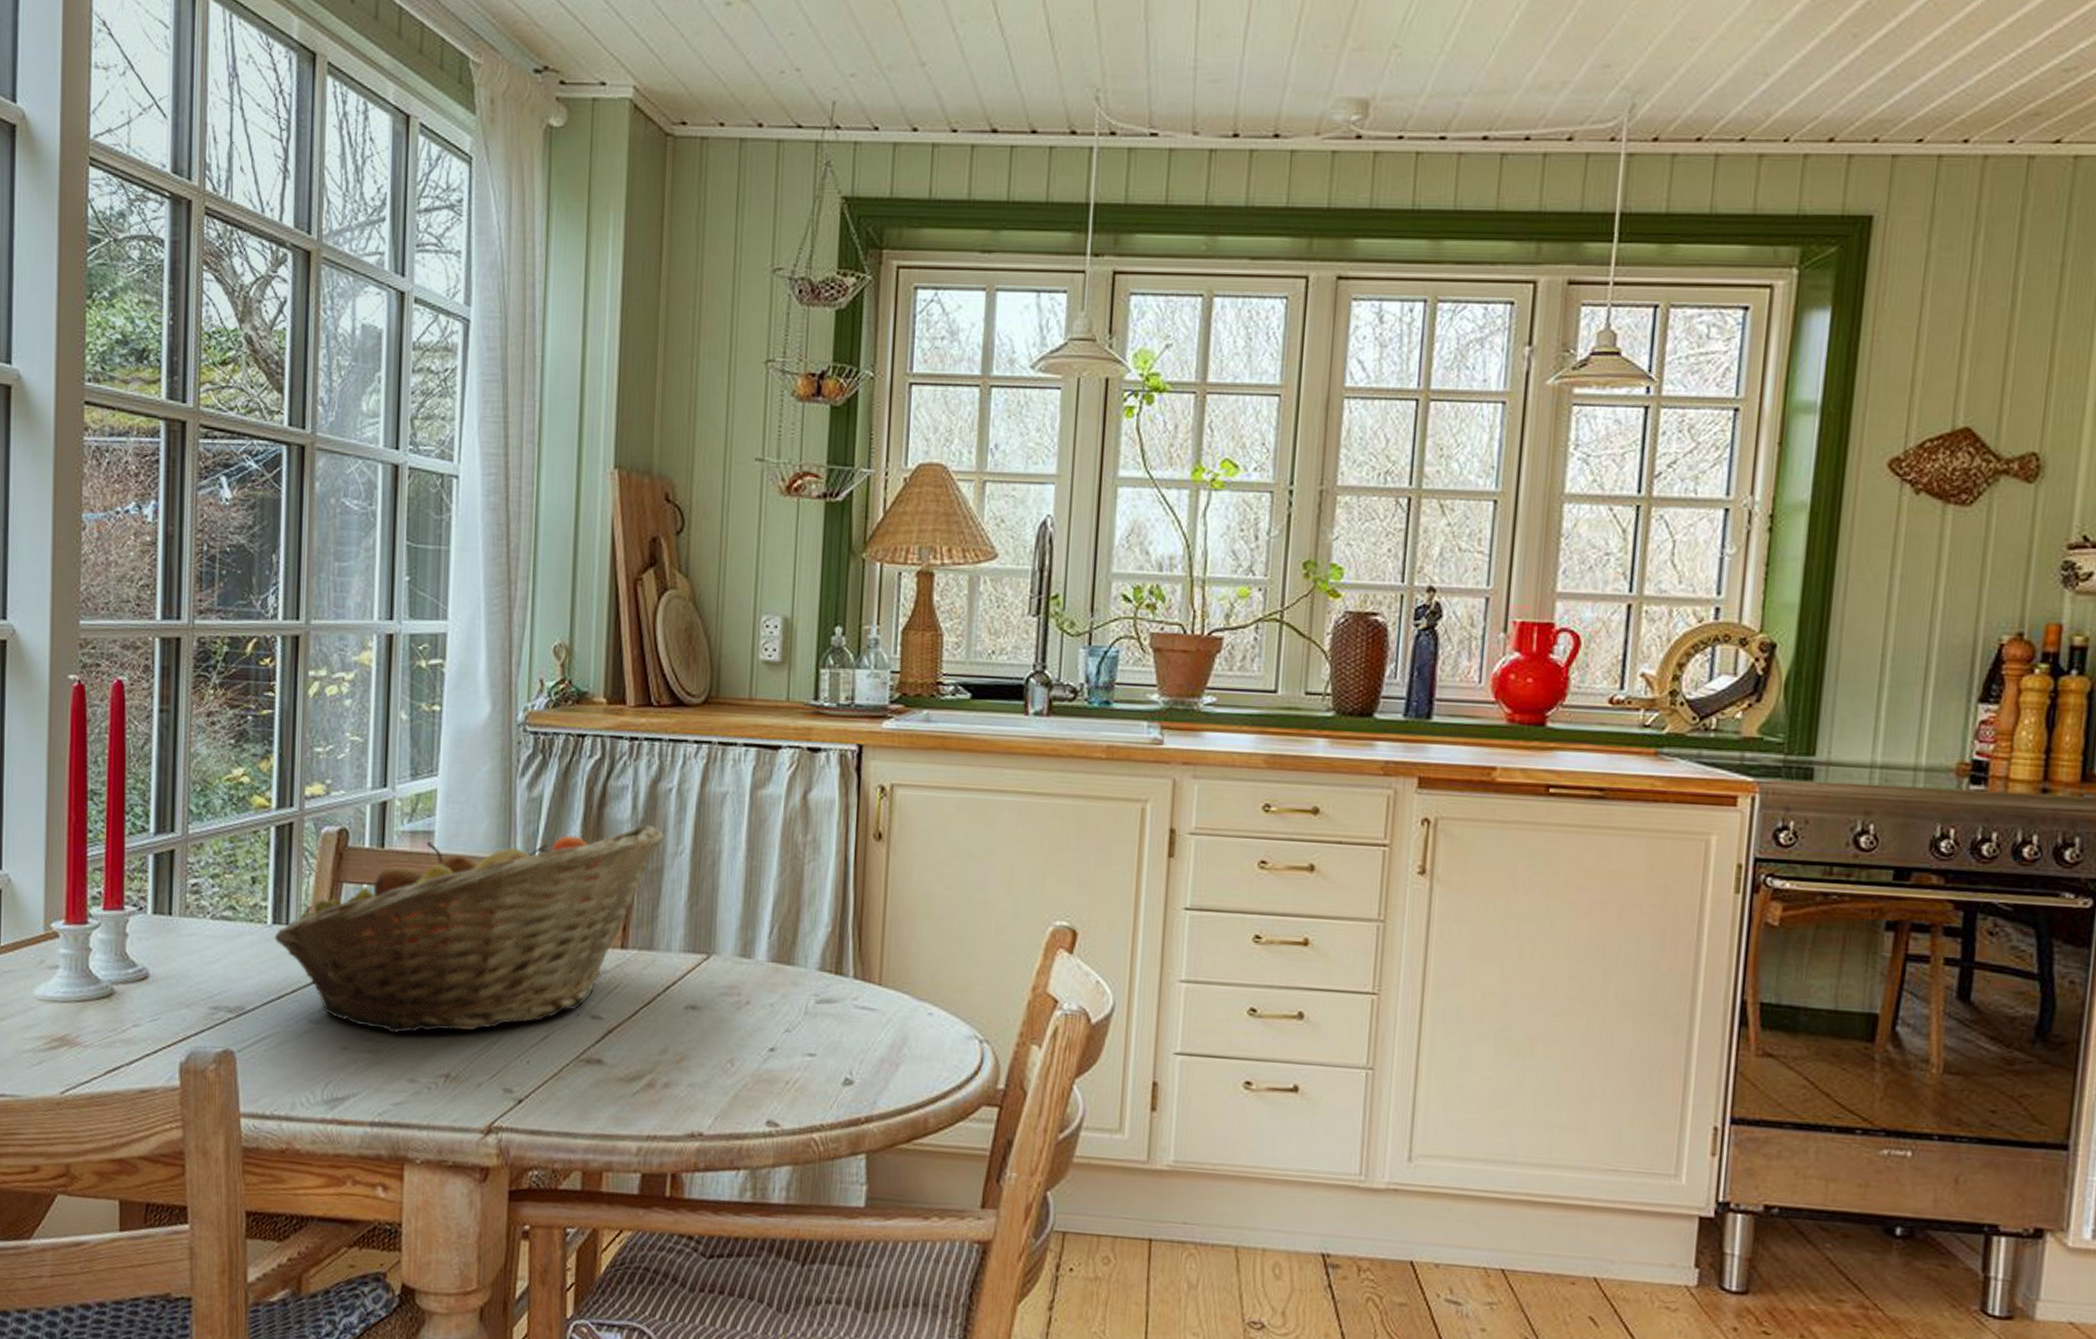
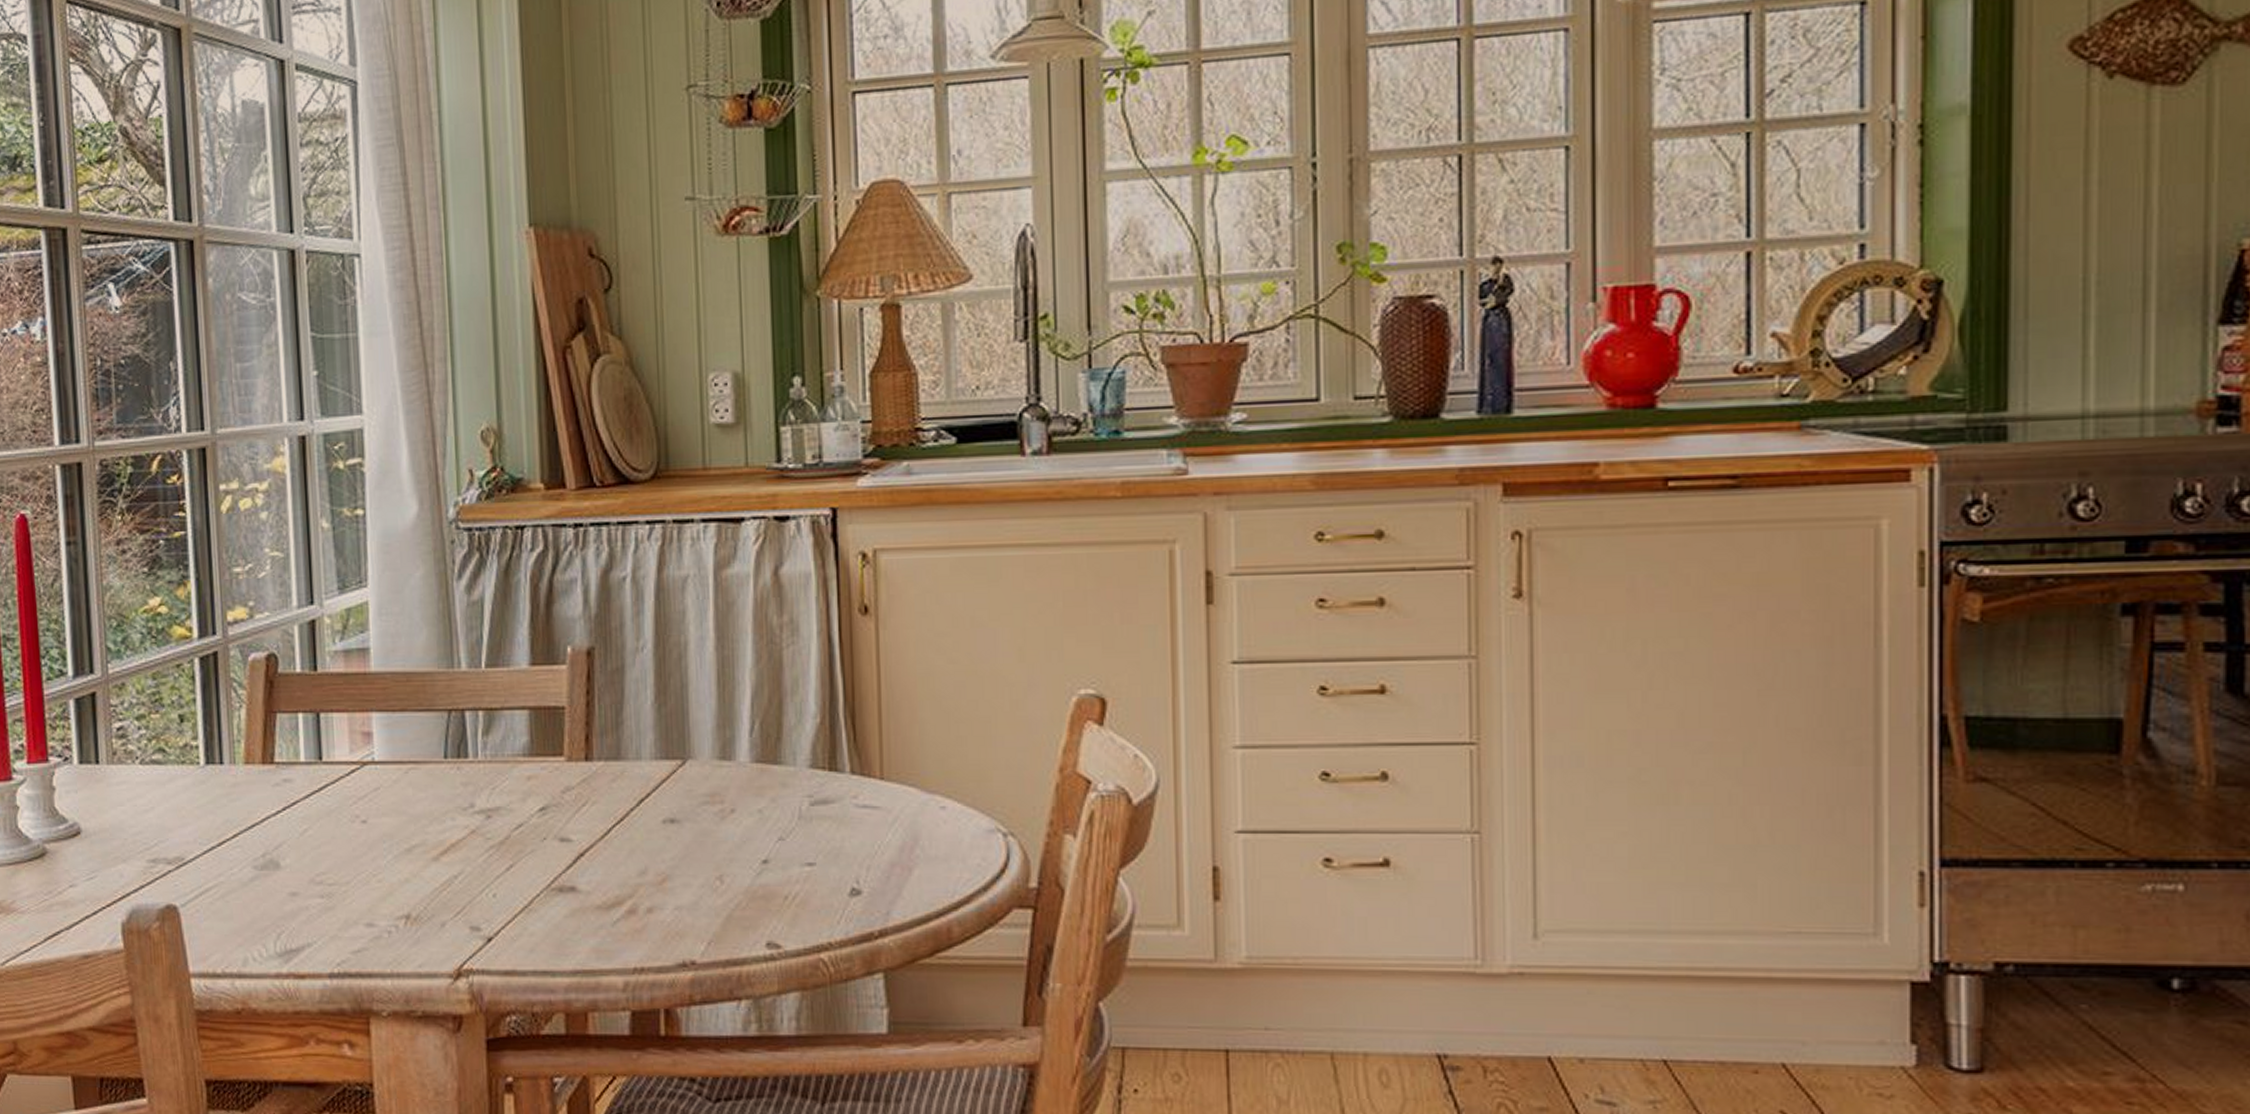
fruit basket: present [274,824,664,1033] -> none [209,619,622,874]

